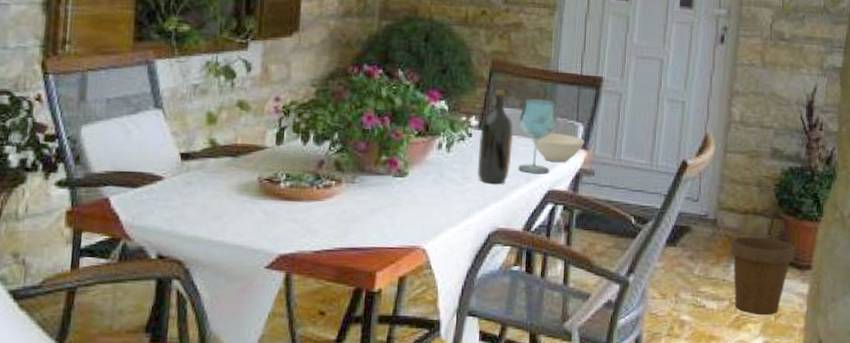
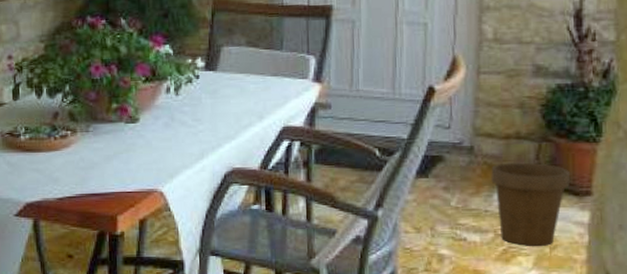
wine bottle: present [477,89,514,185] -> none [207,27,243,125]
wine glass: present [518,99,558,174] -> none [246,34,288,111]
bowl: present [532,133,585,163] -> none [261,68,318,98]

